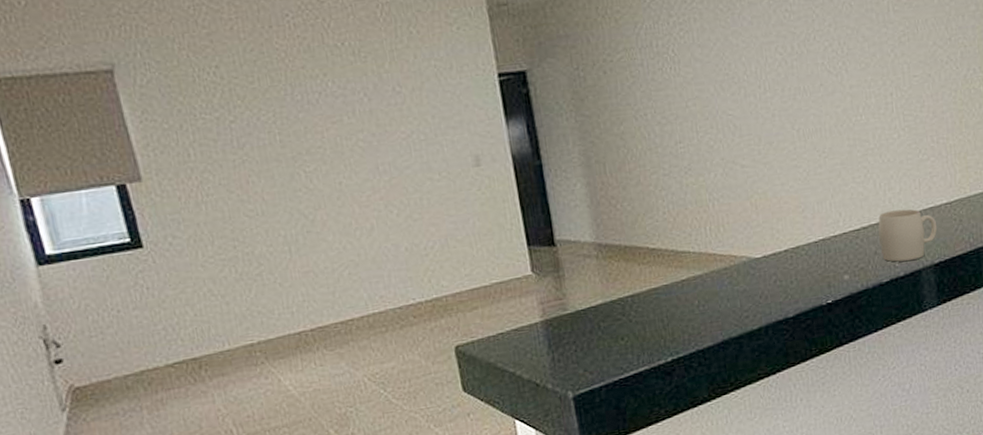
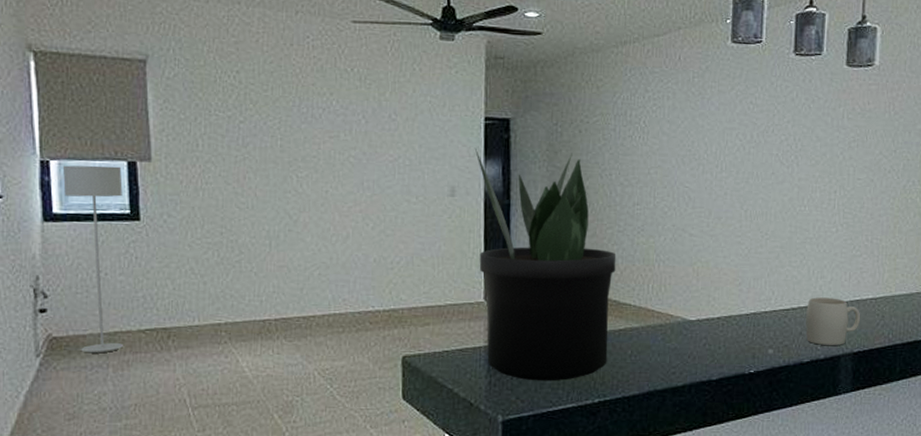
floor lamp: none [45,192,155,399] -> present [62,165,124,354]
planter: none [494,97,675,350] -> present [475,149,616,381]

